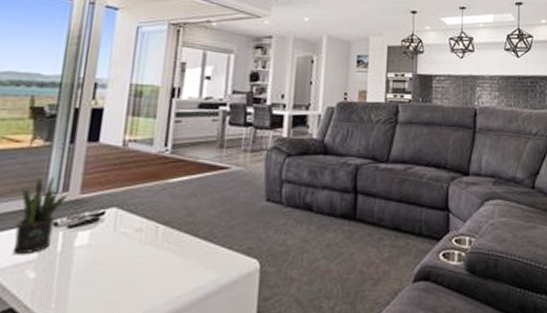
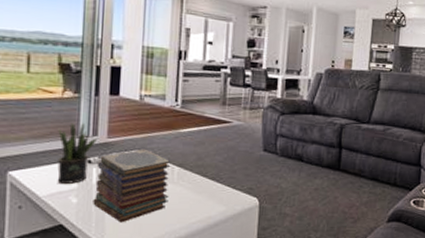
book stack: none [54,205,156,302] -> present [93,148,171,223]

